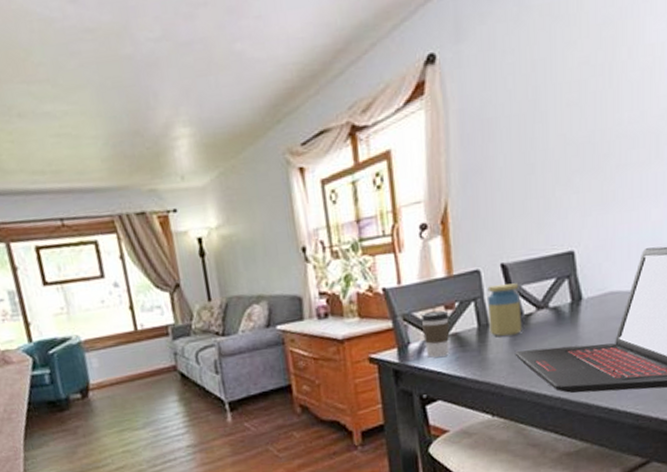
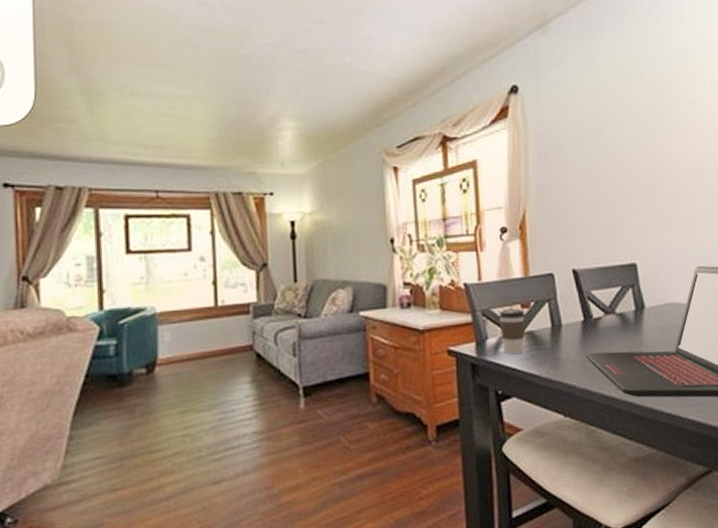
jar: present [487,283,522,337] -> none [560,288,592,338]

